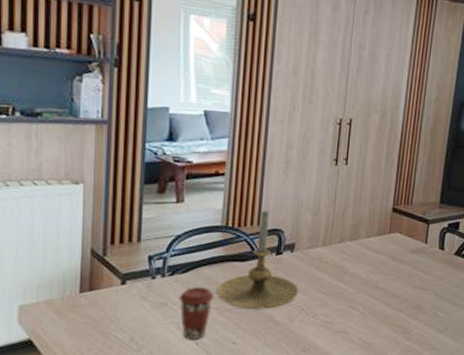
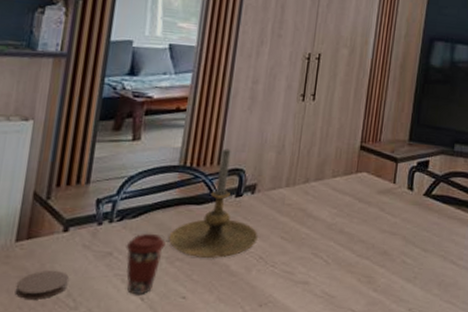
coaster: none [84,317,130,343] -> present [15,270,69,300]

